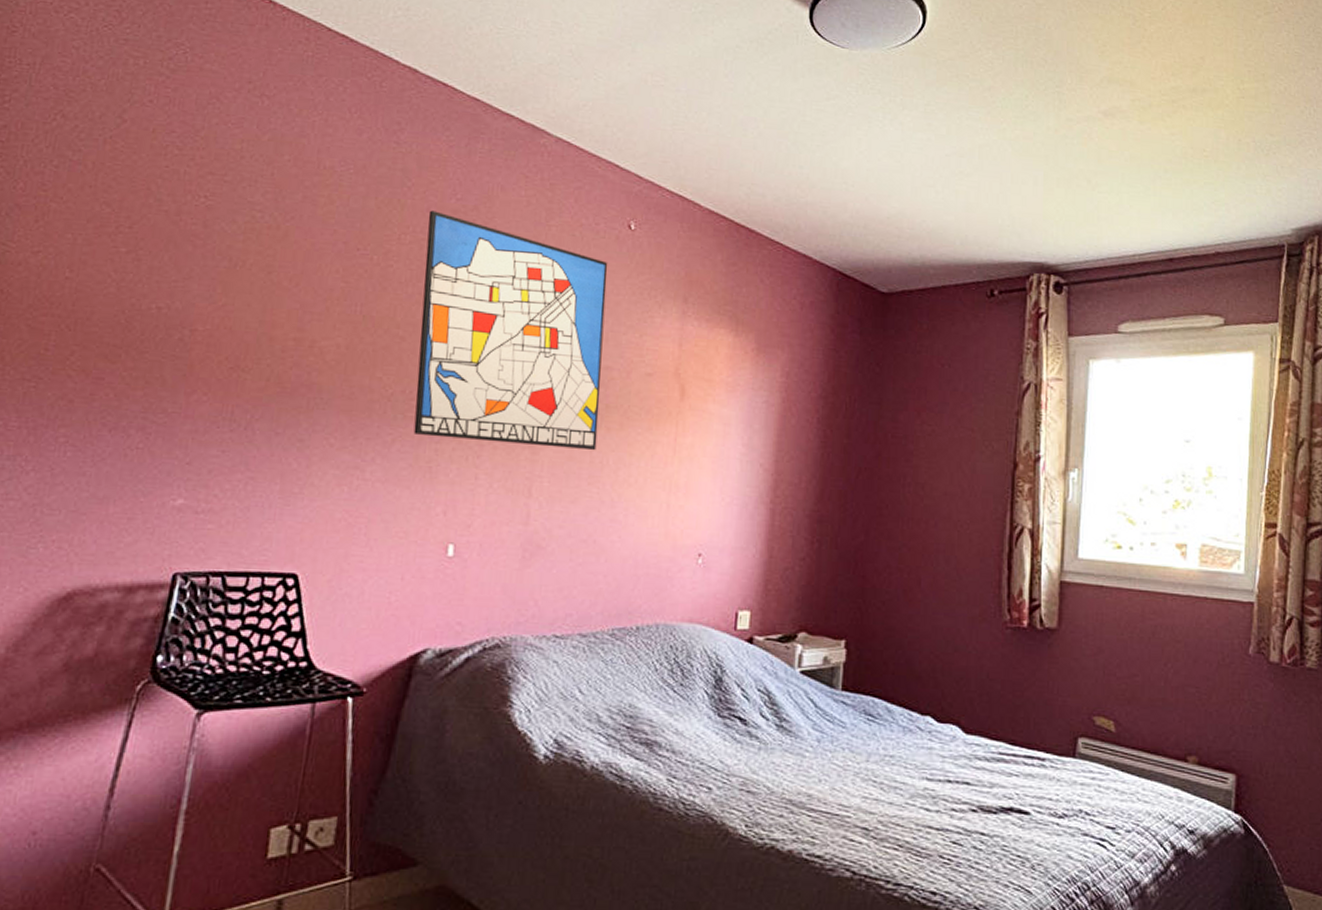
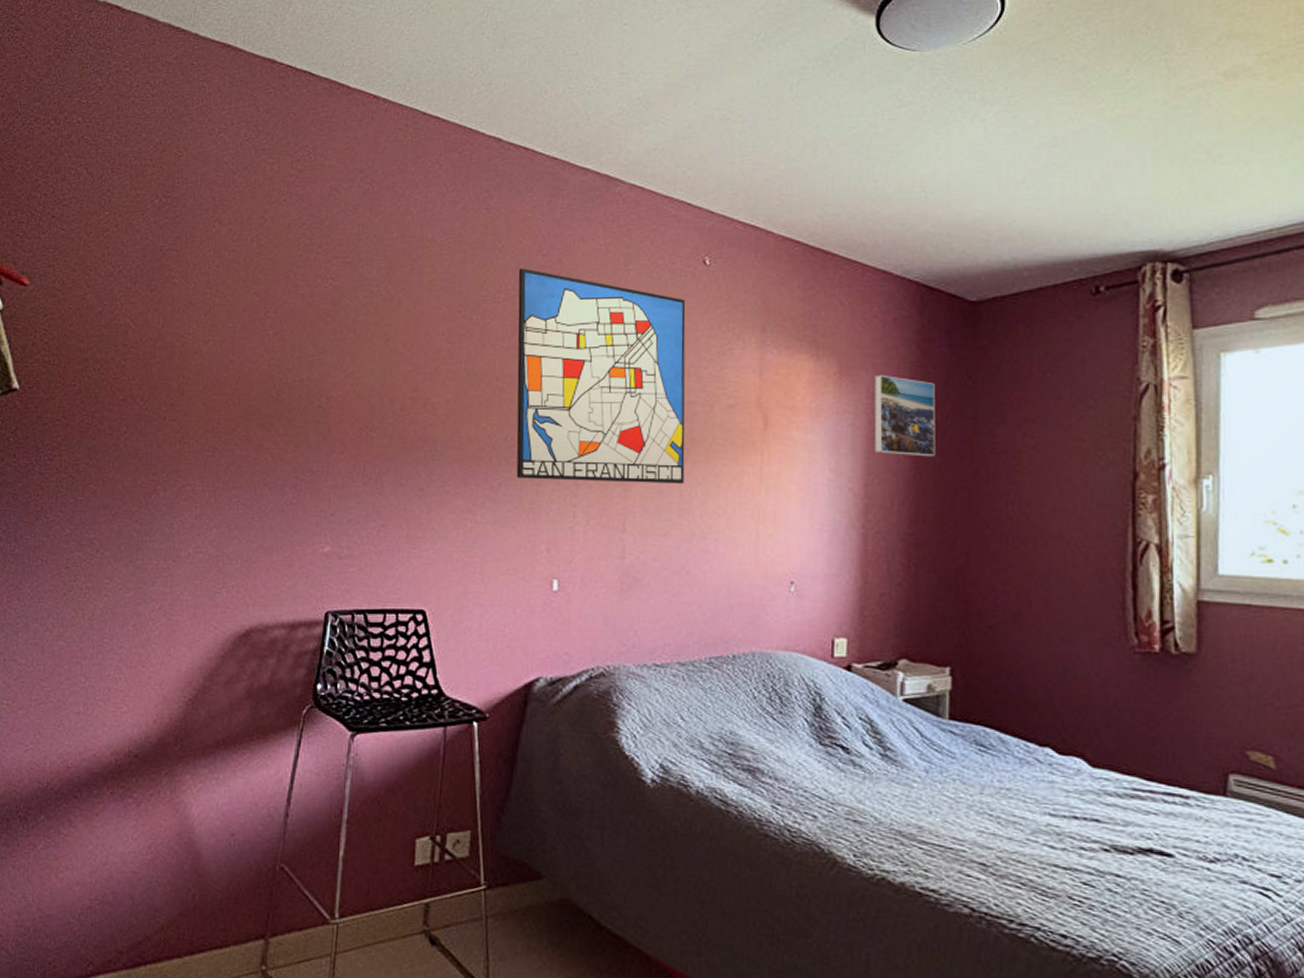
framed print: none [785,354,845,438] -> present [874,374,936,457]

